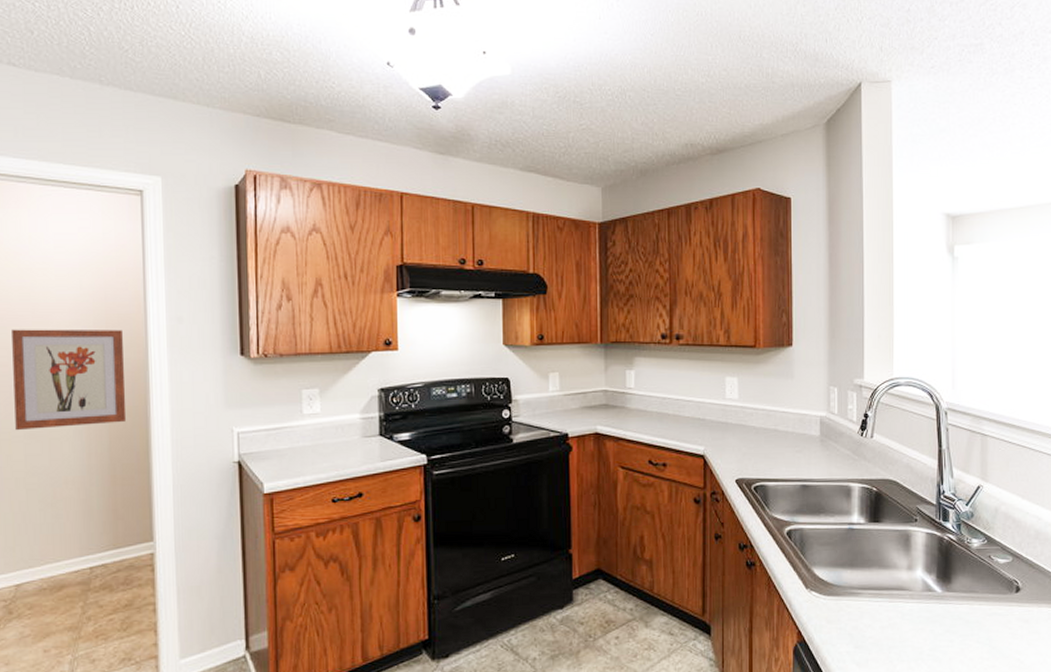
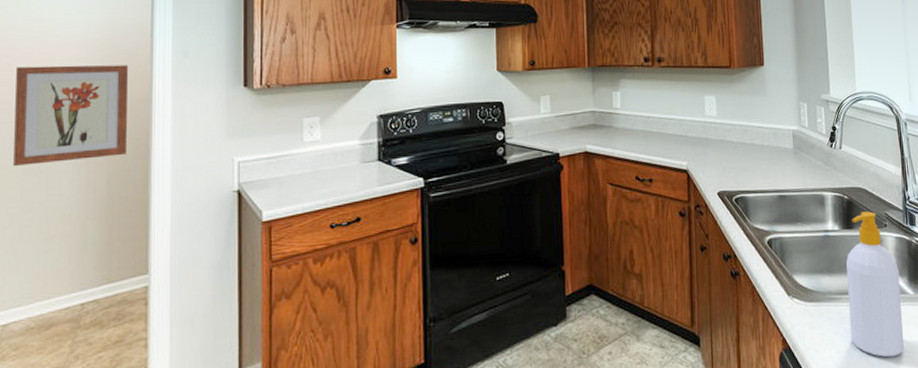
soap bottle: none [871,505,928,655] -> present [846,211,905,358]

